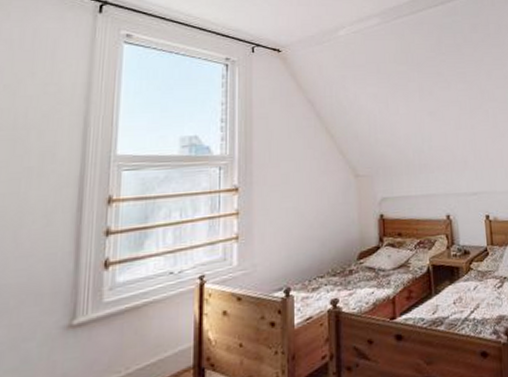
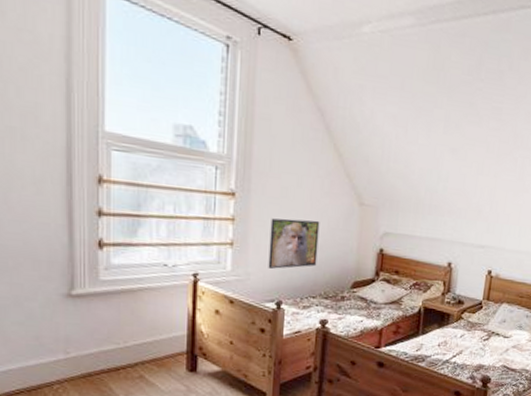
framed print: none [273,199,321,256] -> present [268,218,320,269]

